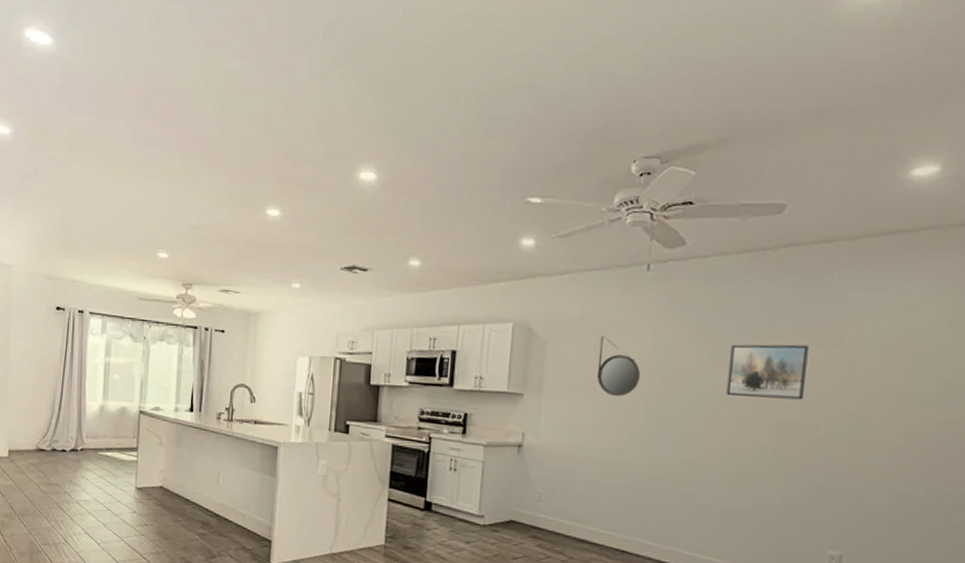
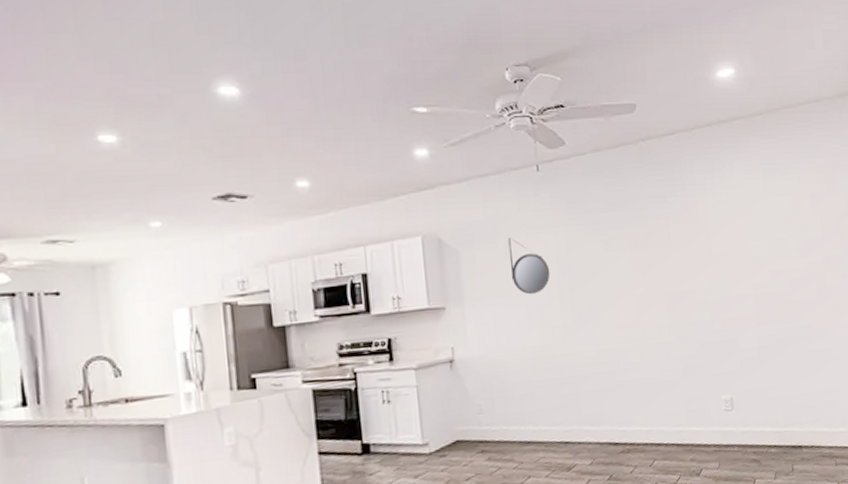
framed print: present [726,344,809,400] -> none [618,223,680,278]

